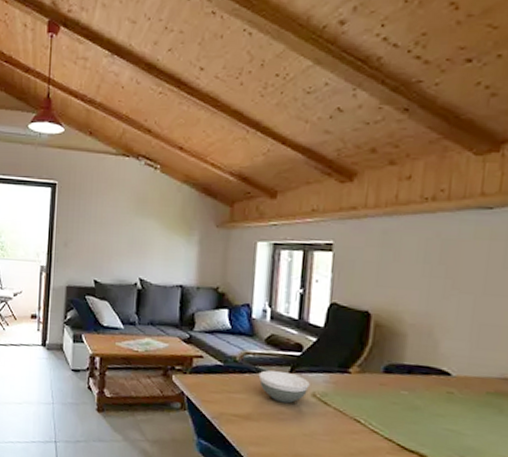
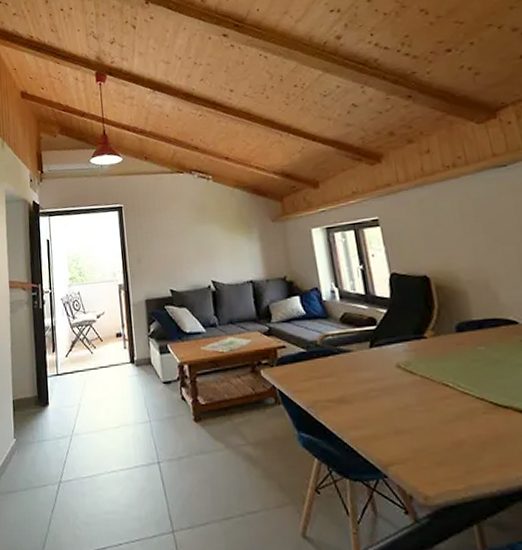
bowl: present [258,370,310,404] -> none [341,348,392,380]

